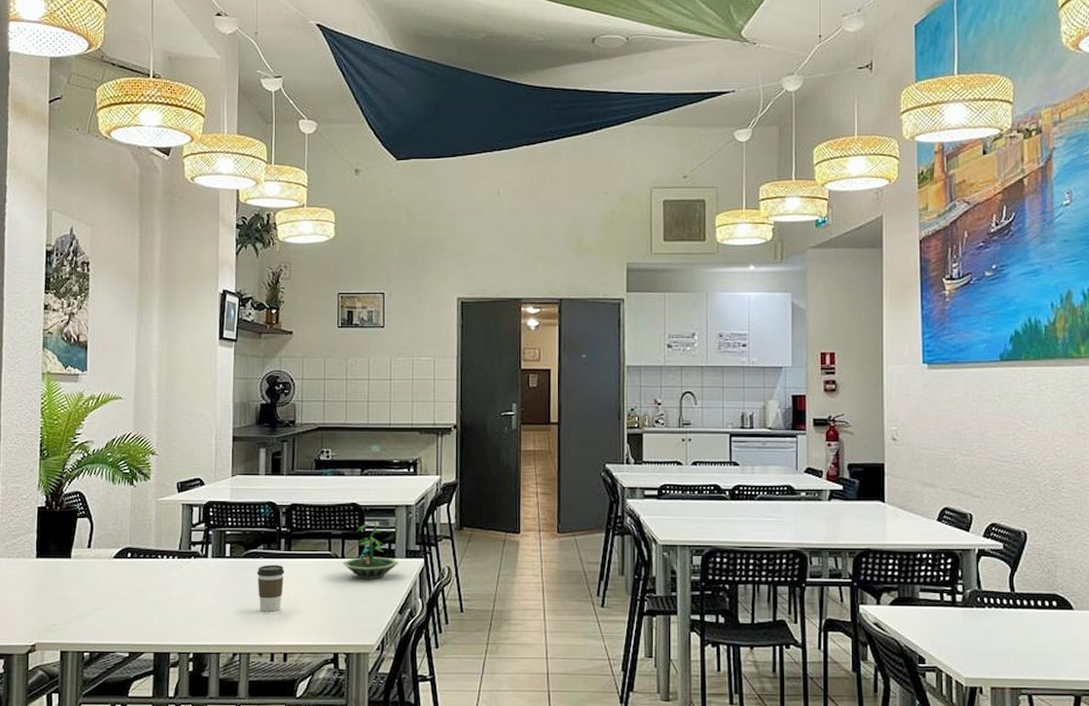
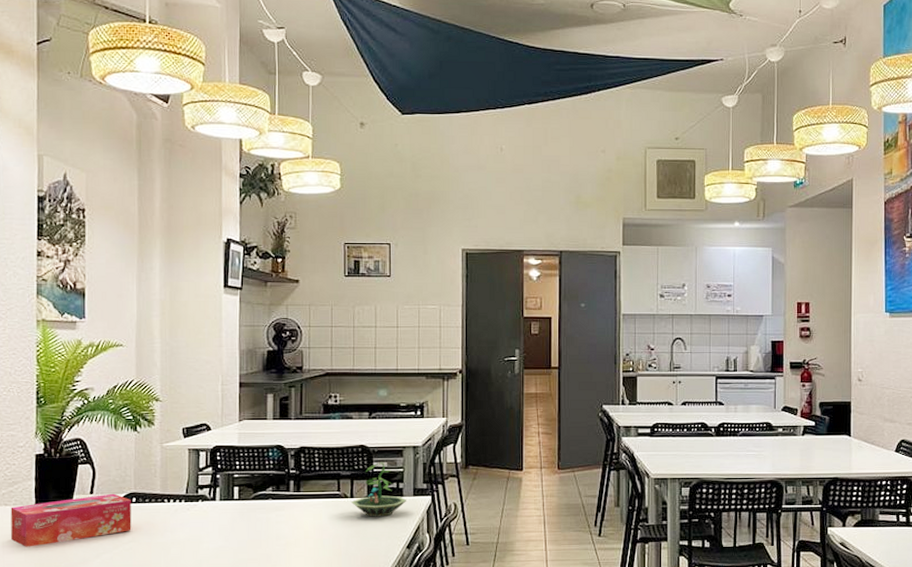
tissue box: none [12,548,126,600] -> present [10,493,132,547]
coffee cup: present [257,564,285,612] -> none [266,505,294,551]

